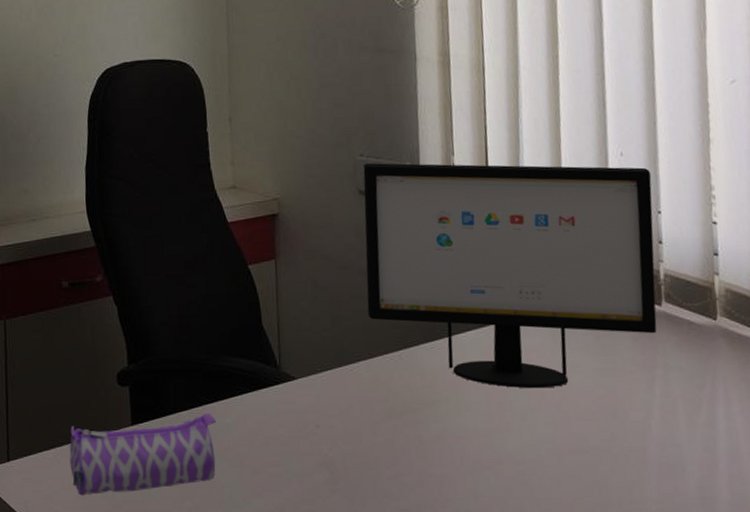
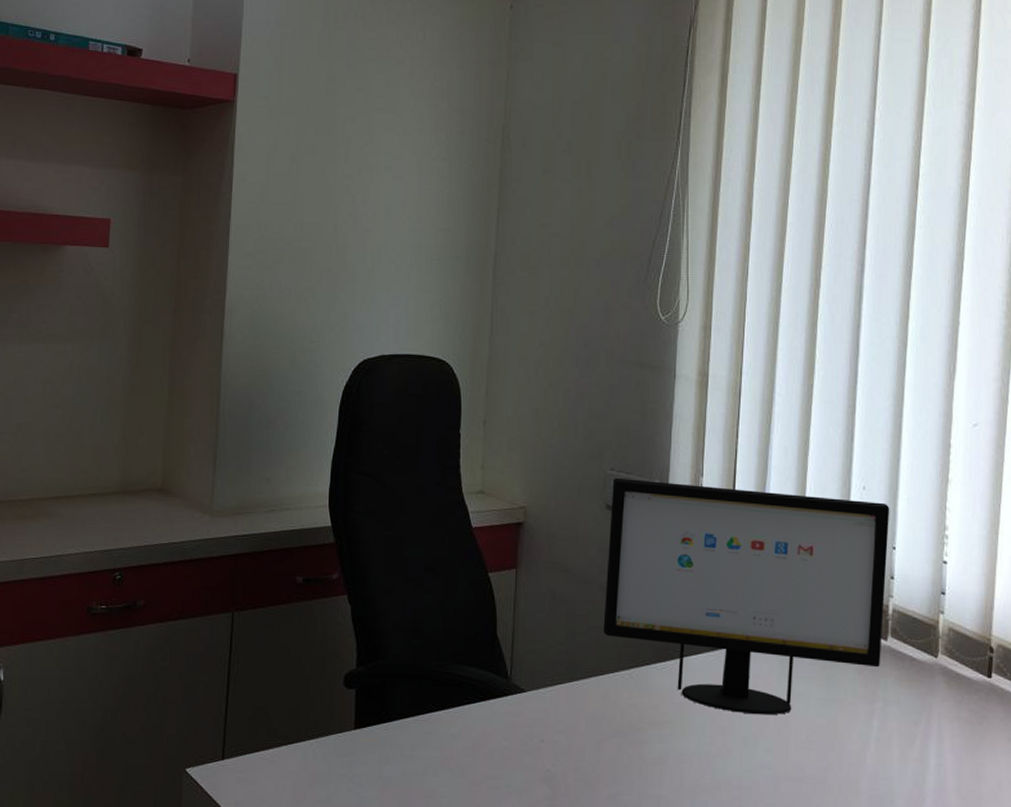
pencil case: present [69,414,216,496] -> none [287,721,441,799]

